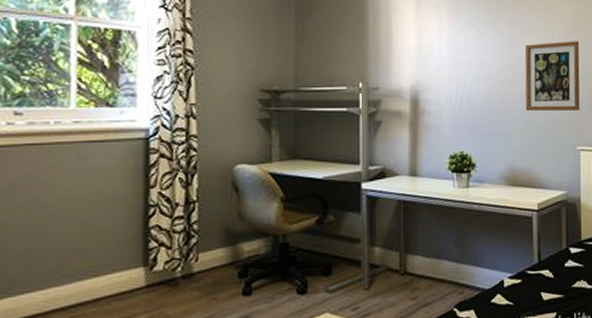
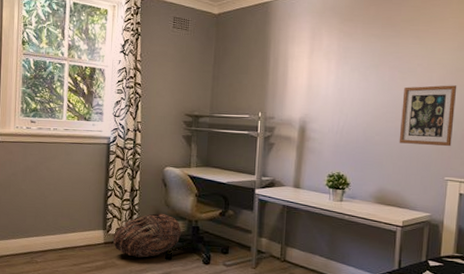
basket: none [159,230,263,300] -> present [112,213,181,258]

